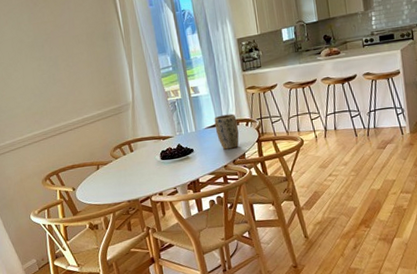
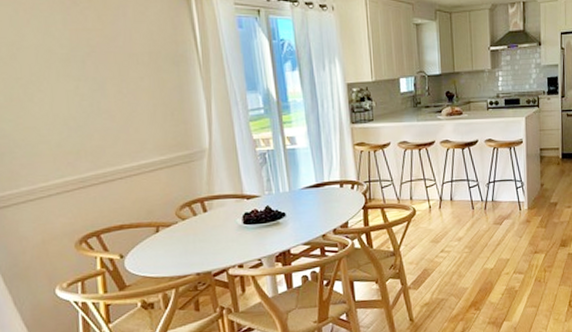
plant pot: present [214,113,239,150] -> none [313,173,342,216]

